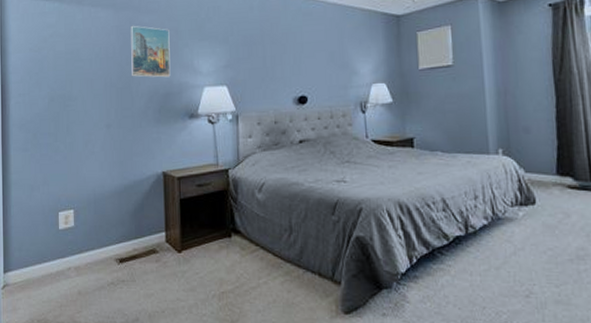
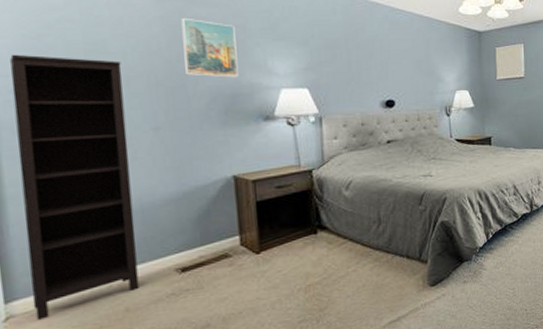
bookcase: none [20,64,89,291] -> present [10,54,139,320]

